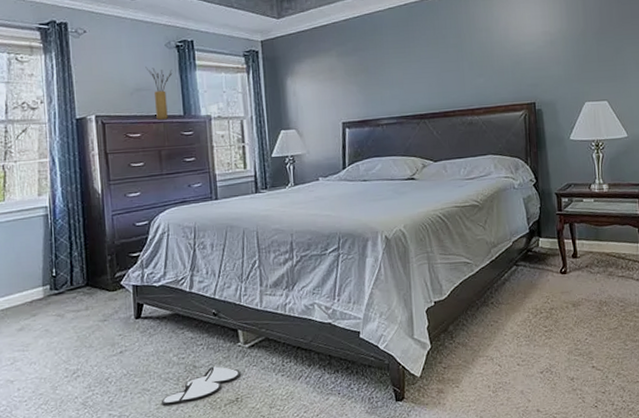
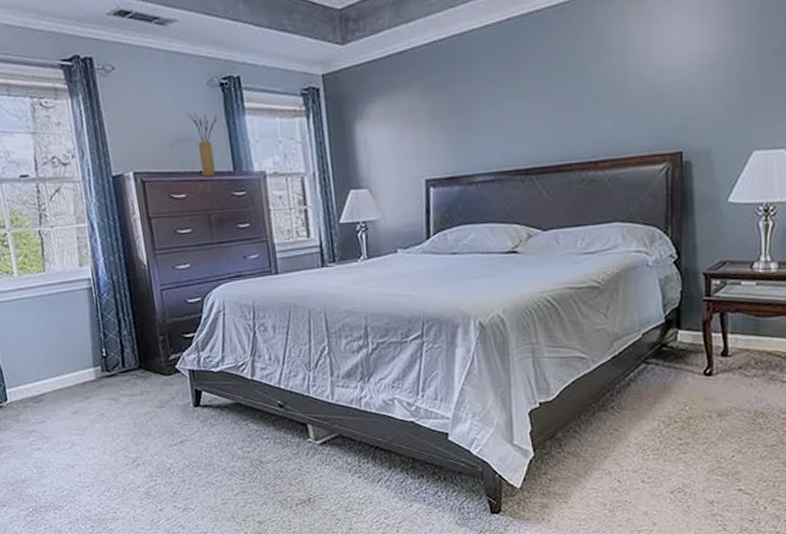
slippers: present [162,366,241,406] -> none [228,463,312,501]

